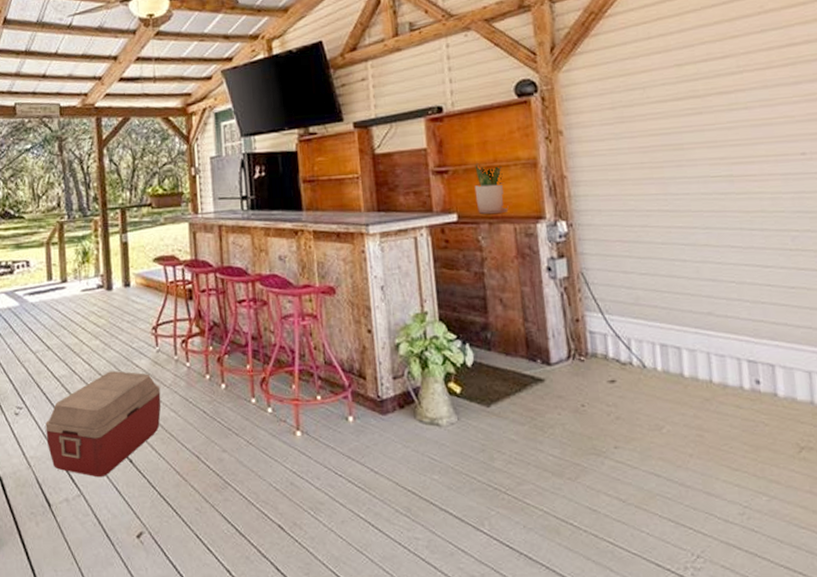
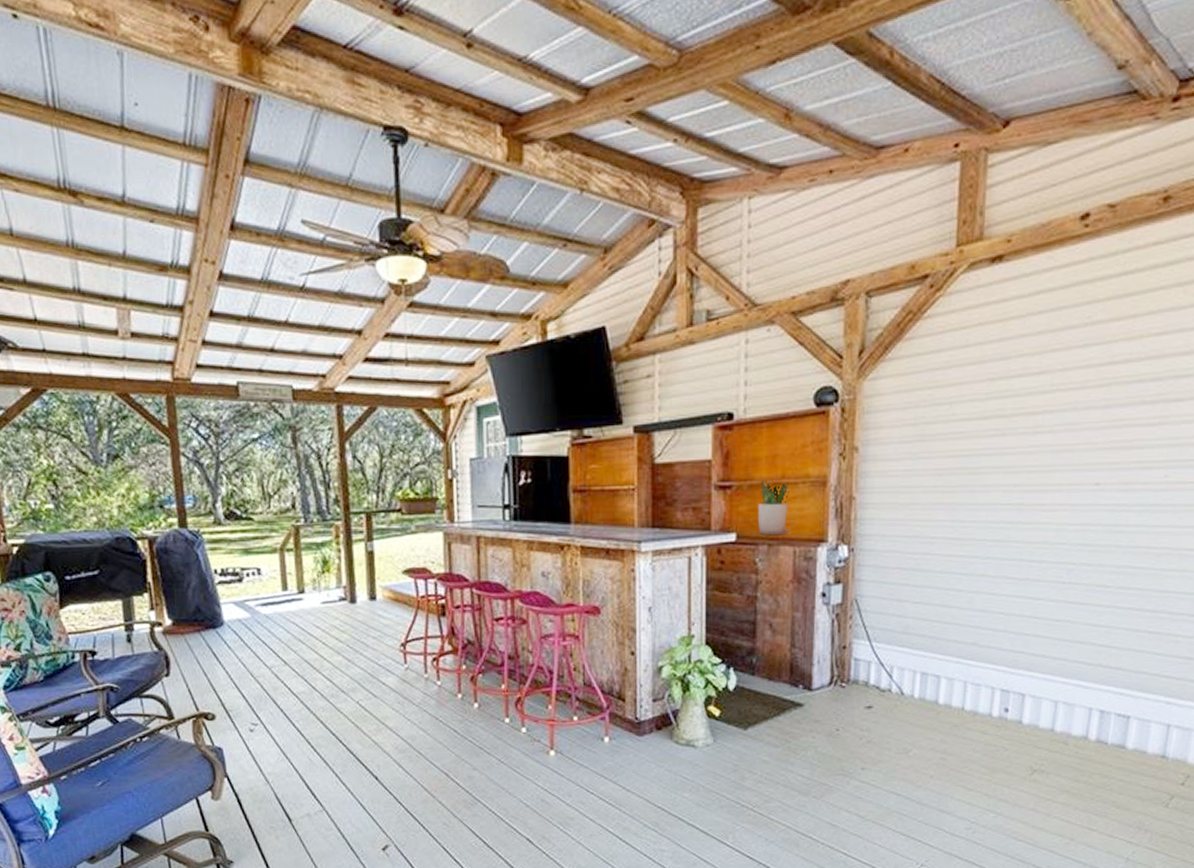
cooler: present [45,371,161,478] -> none [284,688,410,794]

